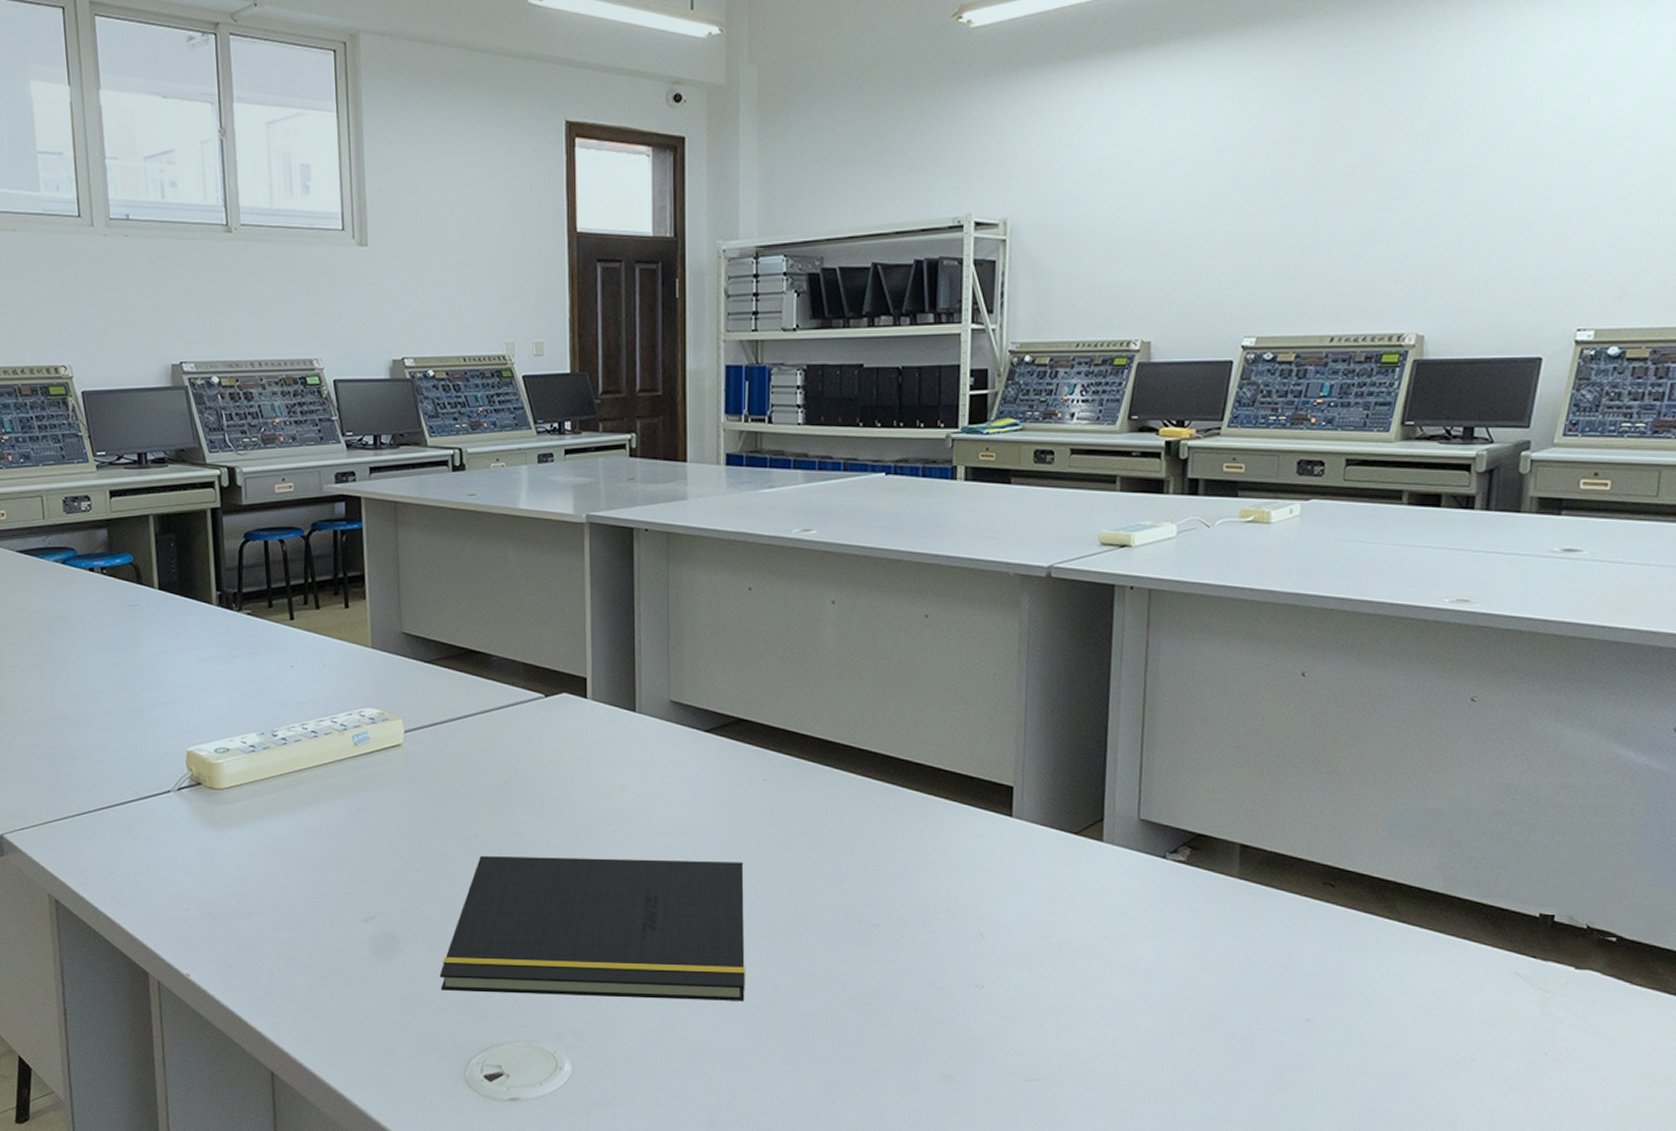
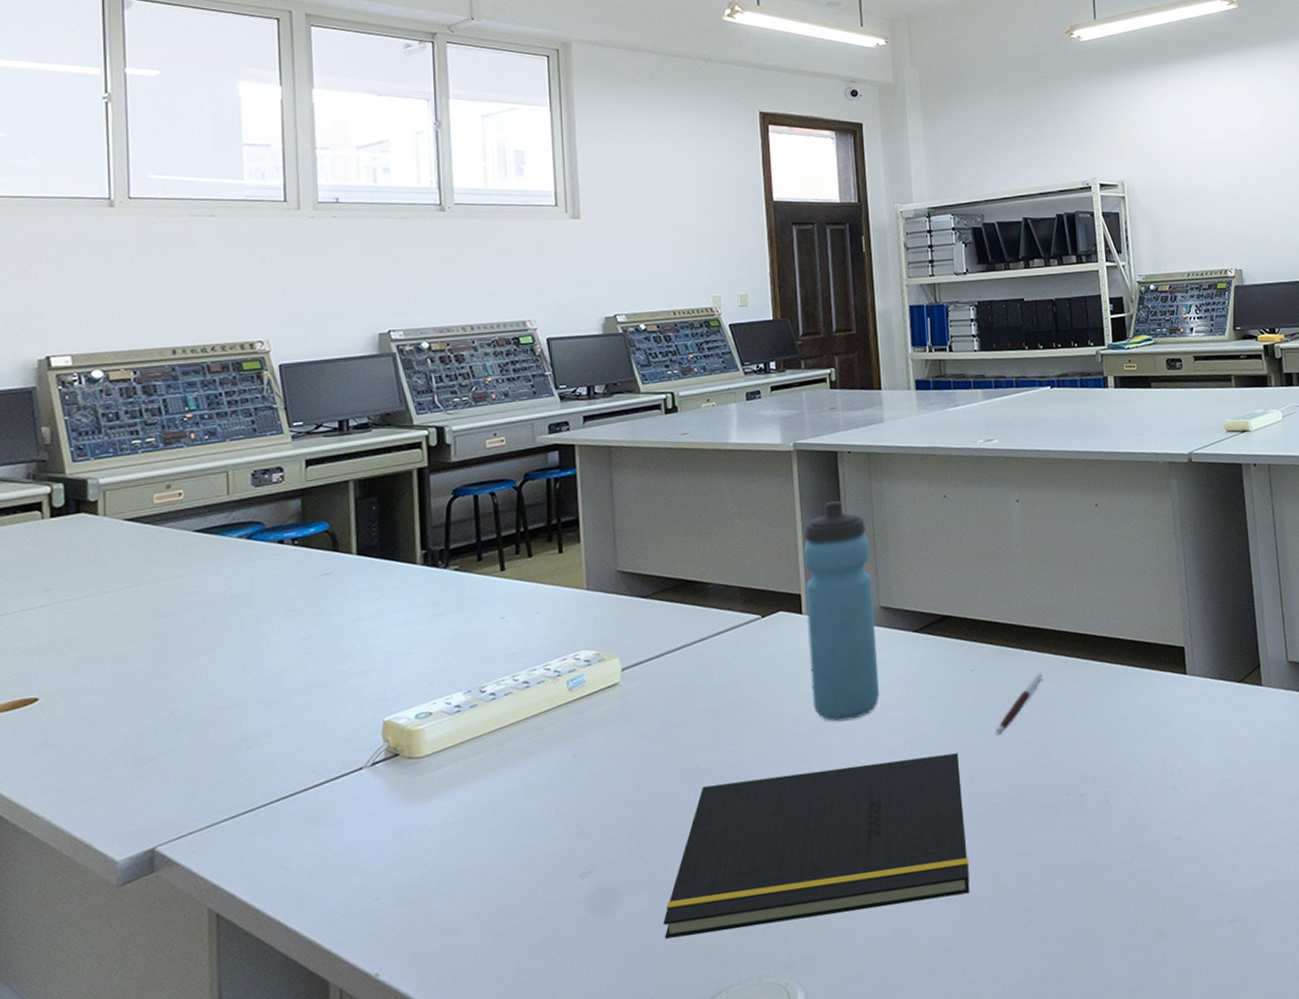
water bottle: none [590,581,664,813] -> present [803,500,880,722]
pen: none [786,792,844,851] -> present [996,672,1043,736]

